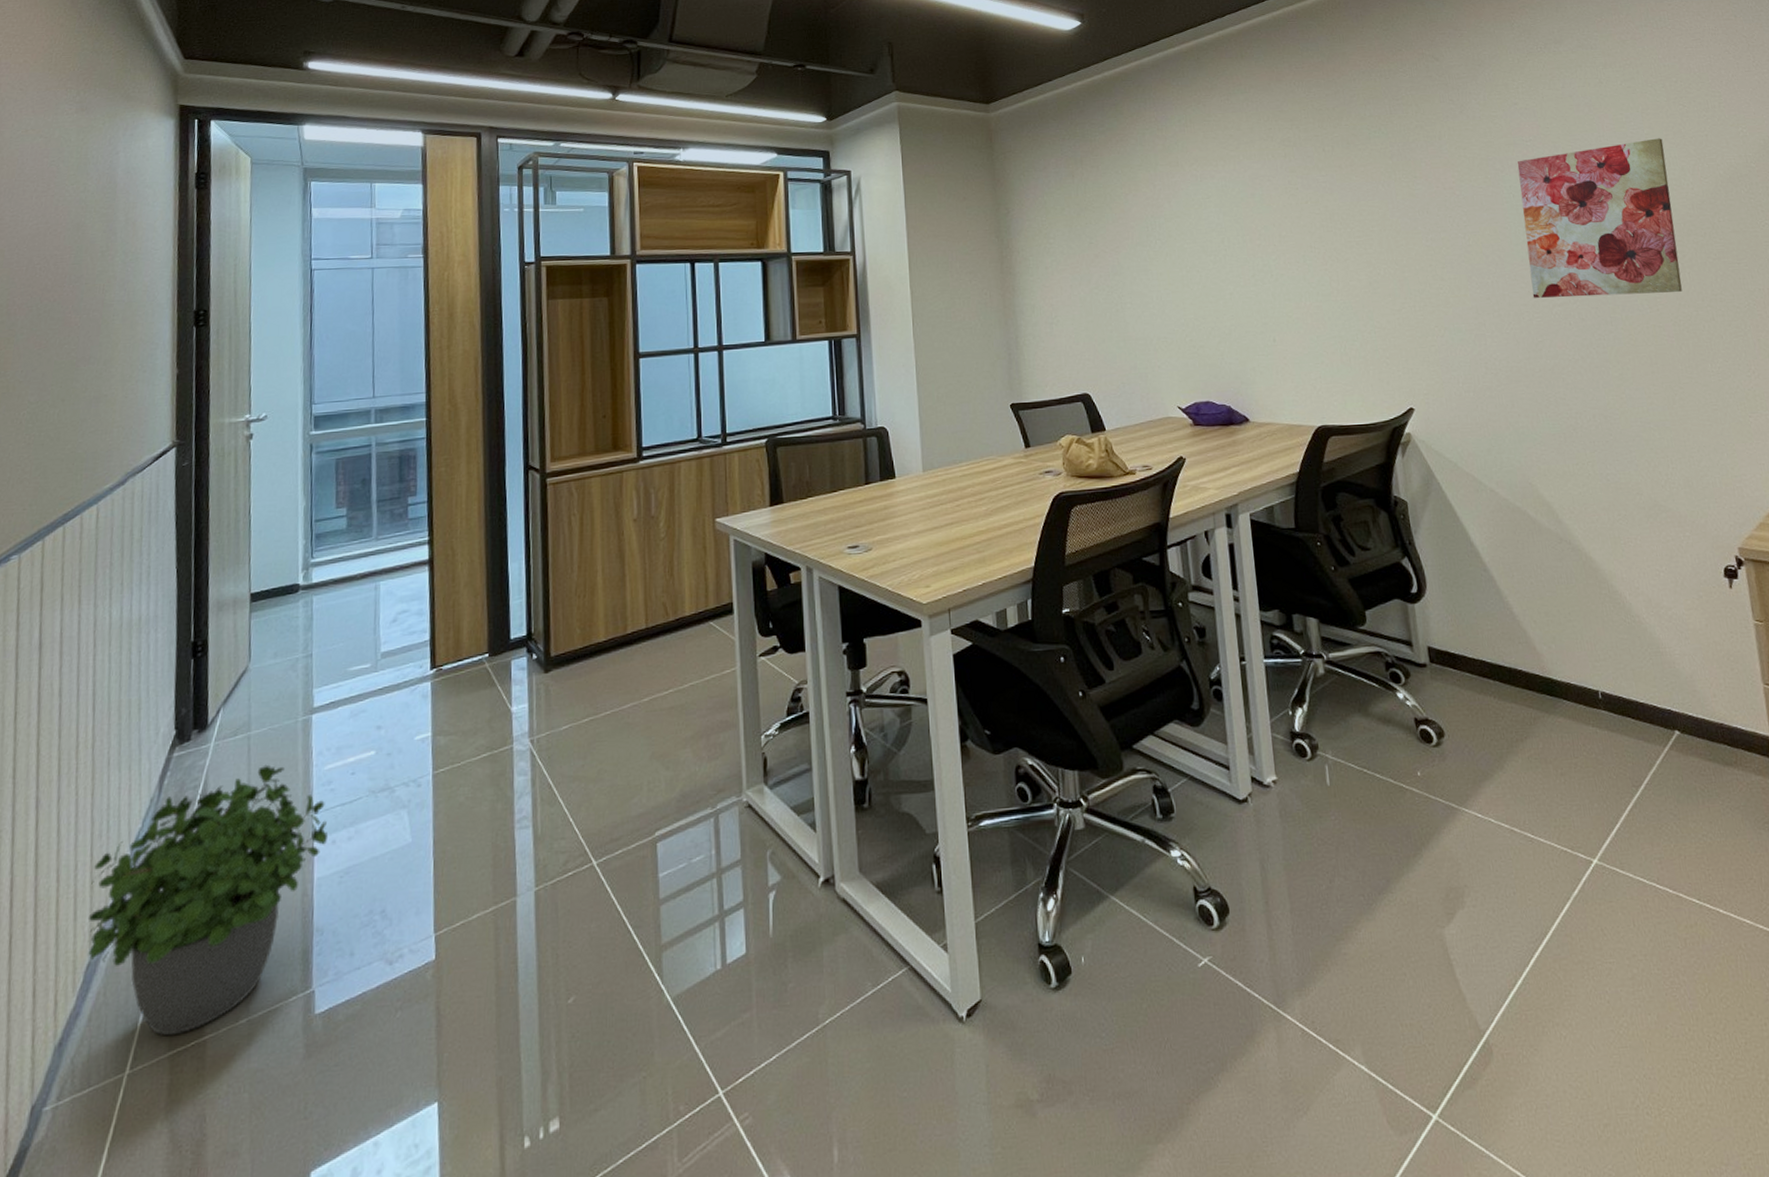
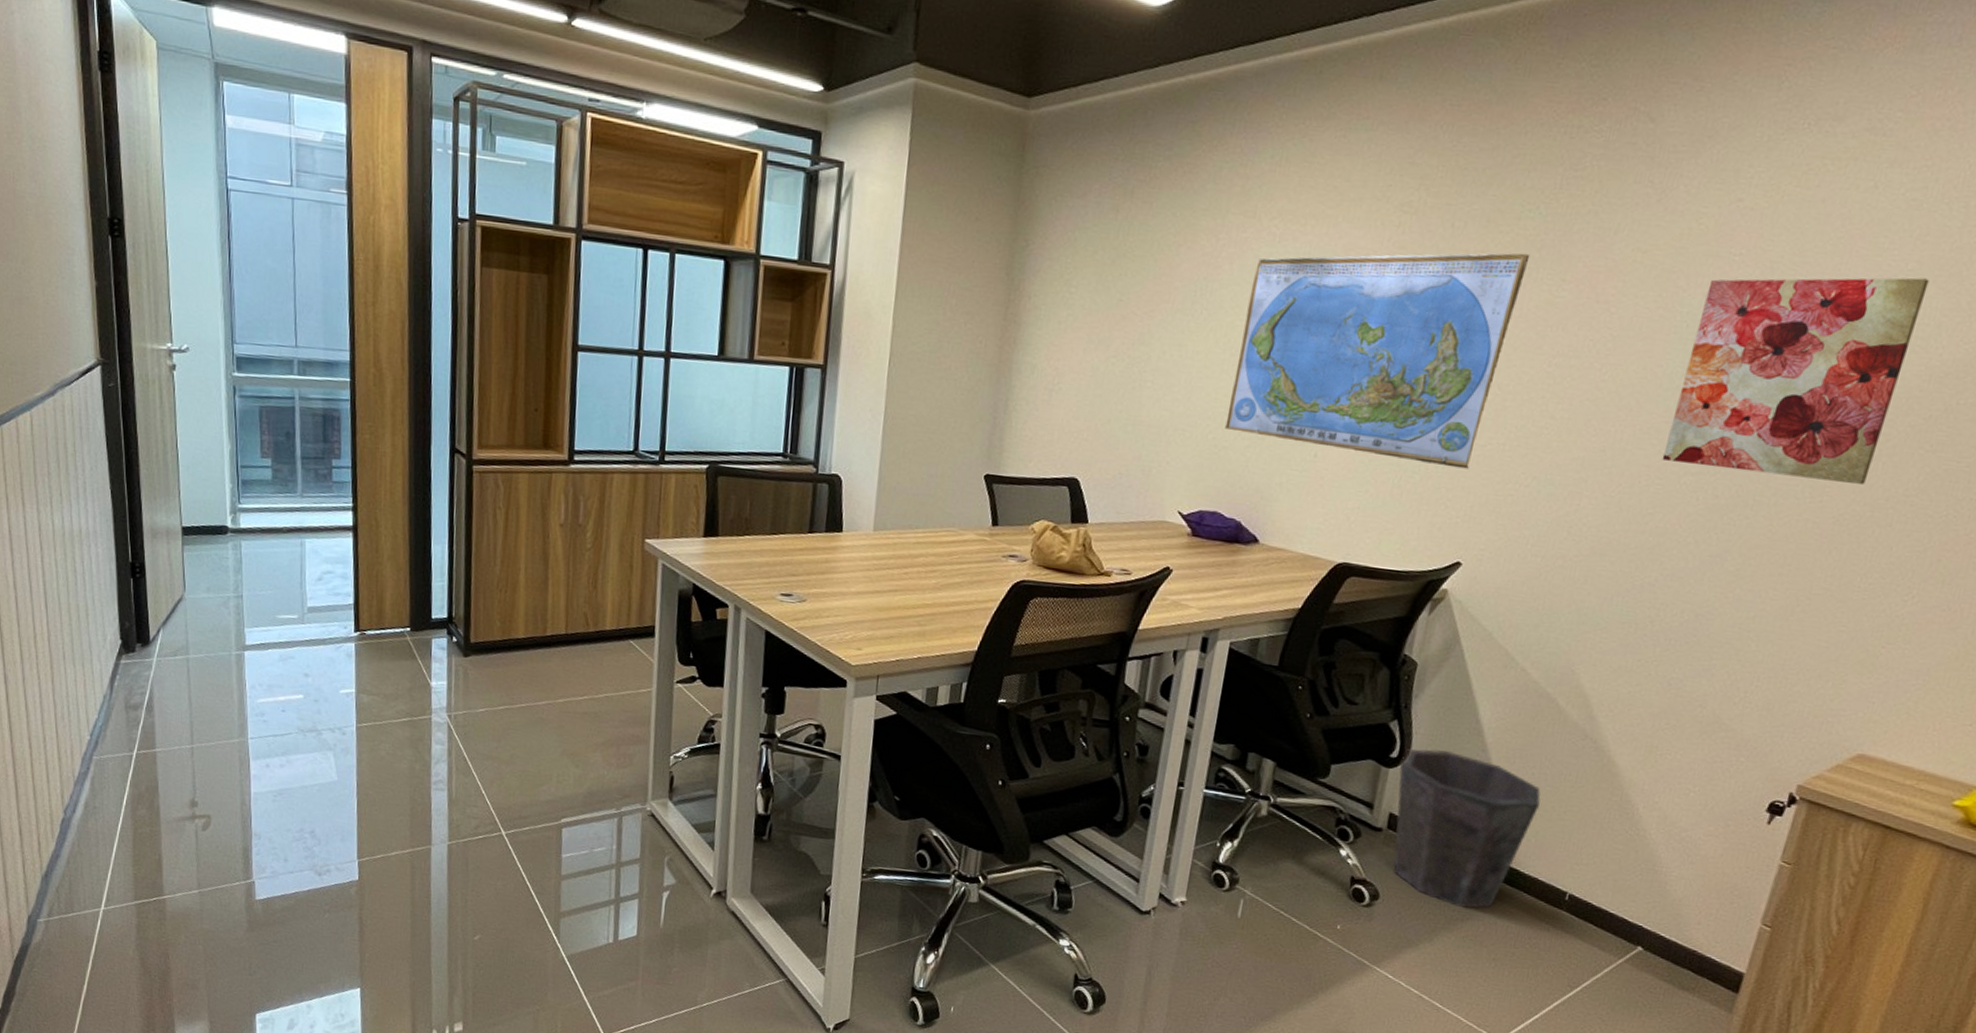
potted plant: present [87,764,329,1036] -> none [58,687,263,890]
world map: none [1188,162,1394,332] -> present [1225,253,1531,469]
waste bin: none [1421,576,1547,727] -> present [1393,749,1541,908]

